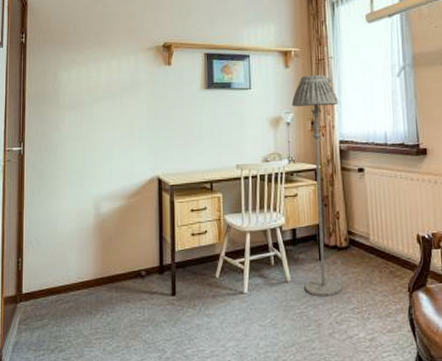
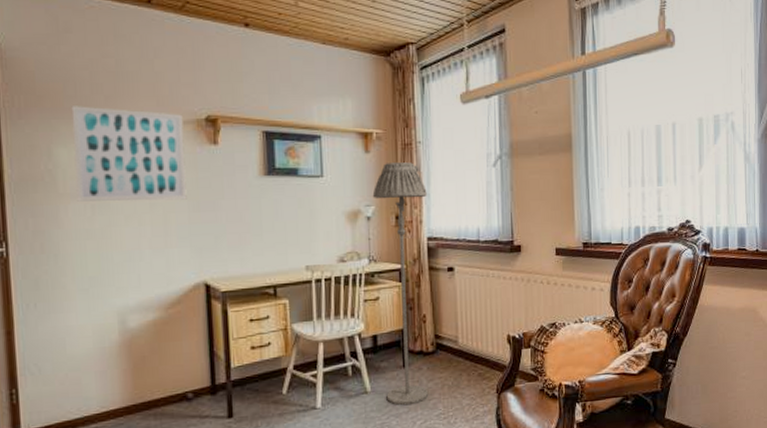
wall art: none [71,40,147,112] -> present [71,106,187,202]

